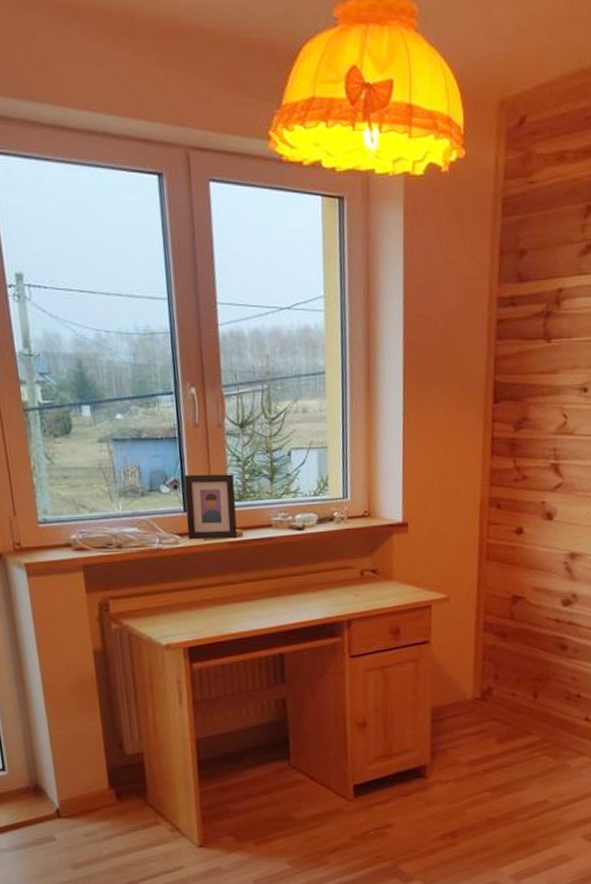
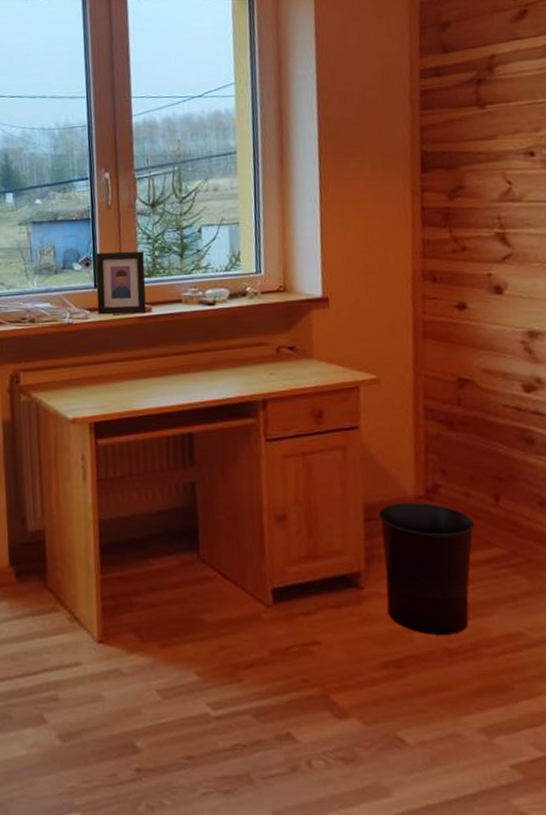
waste bin: none [443,703,518,809] -> present [378,502,475,635]

